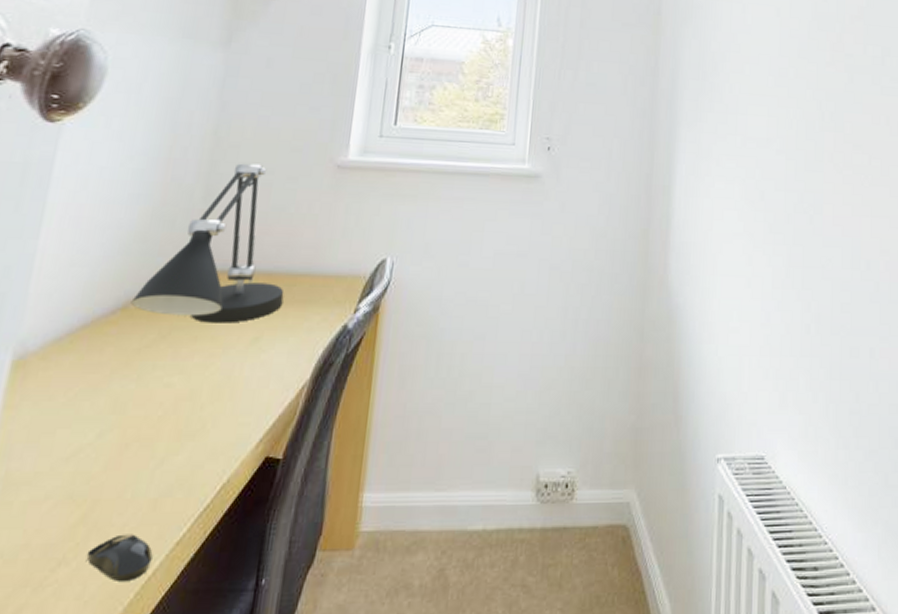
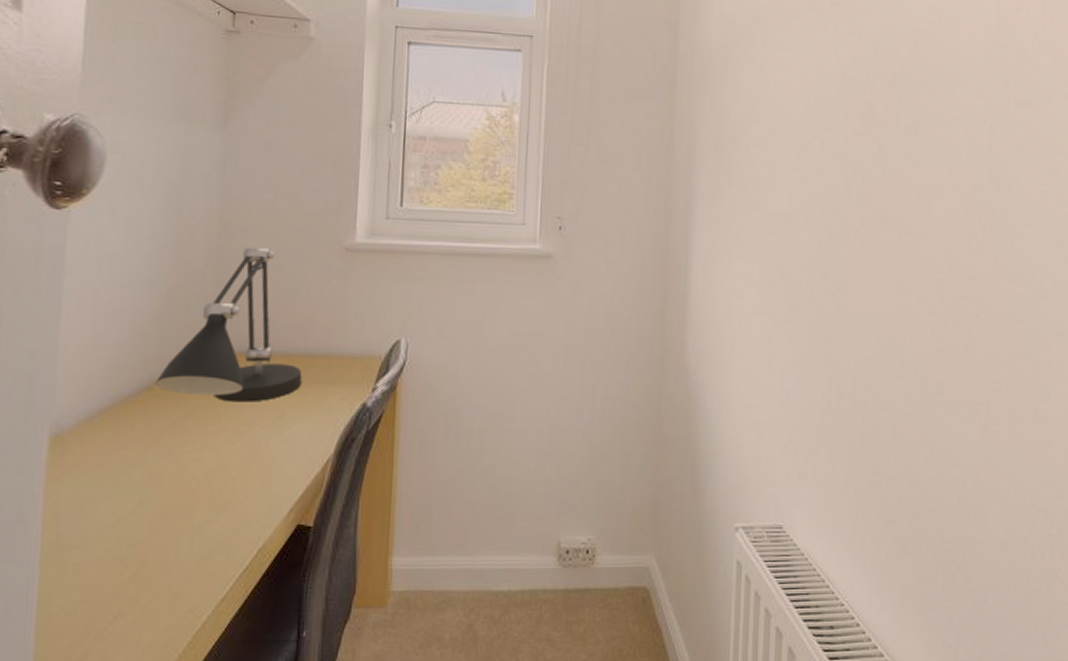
computer mouse: present [86,534,153,581] -> none [140,592,200,632]

